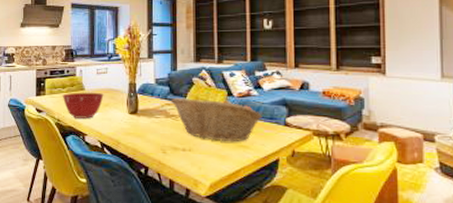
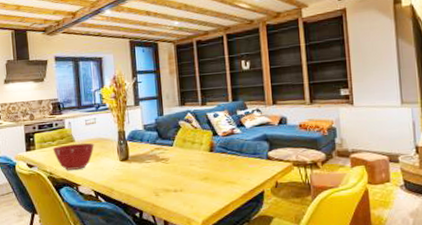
fruit basket: present [171,97,263,142] -> none [160,140,247,180]

